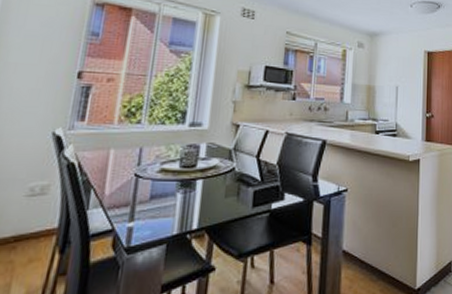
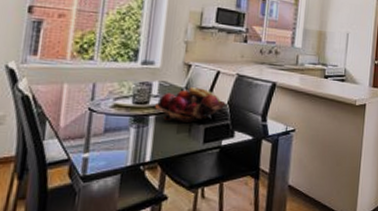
fruit basket: none [203,148,275,185] -> present [155,87,226,122]

